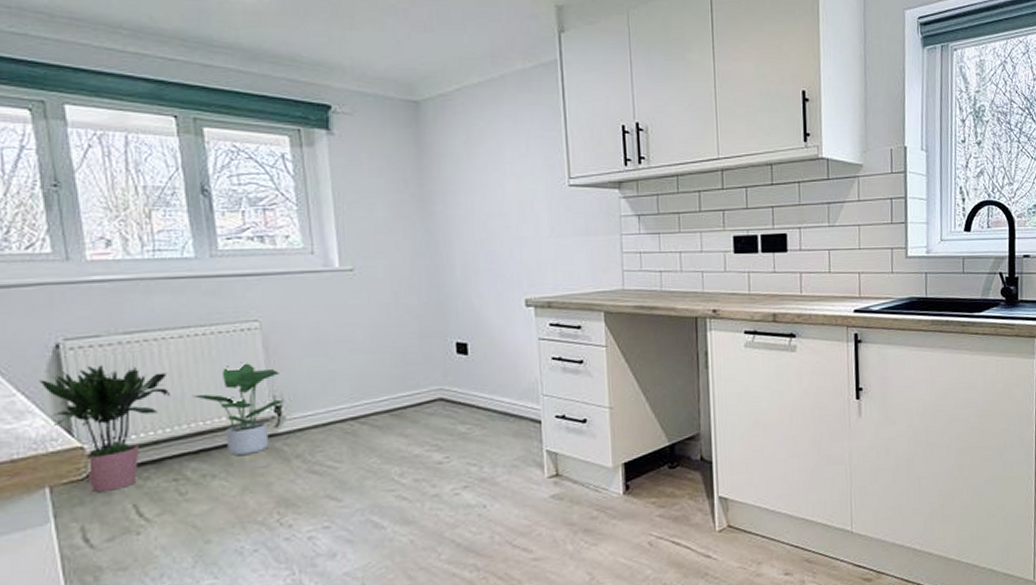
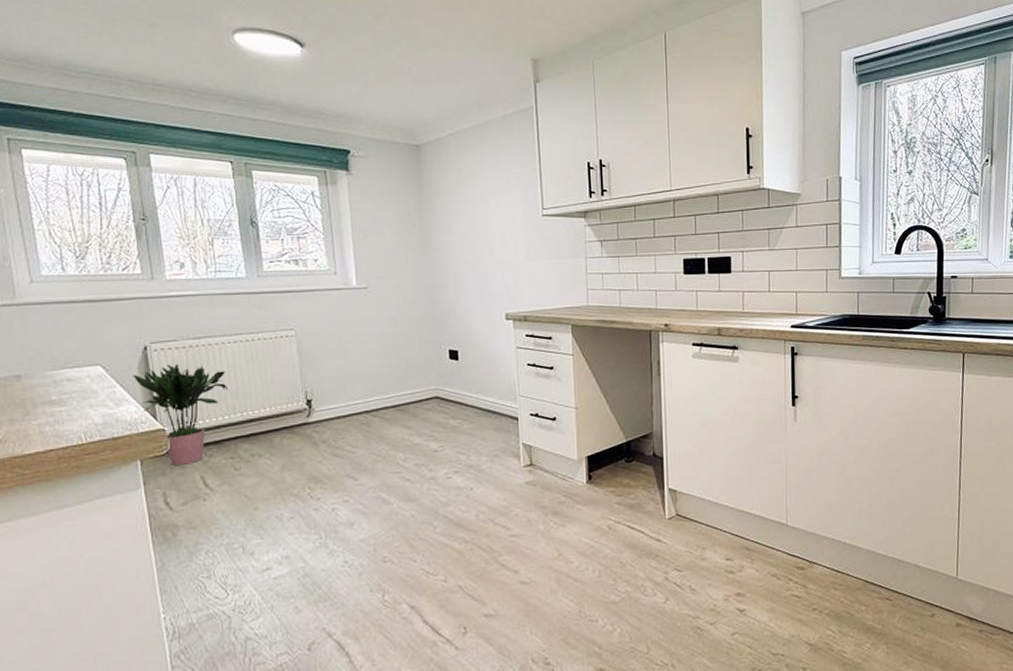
potted plant: present [193,362,285,455] -> none [245,363,314,439]

